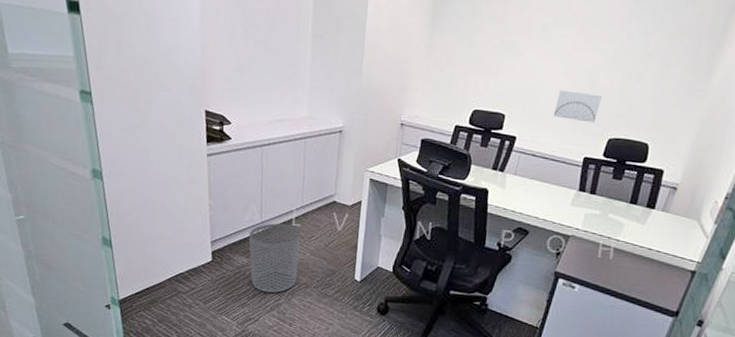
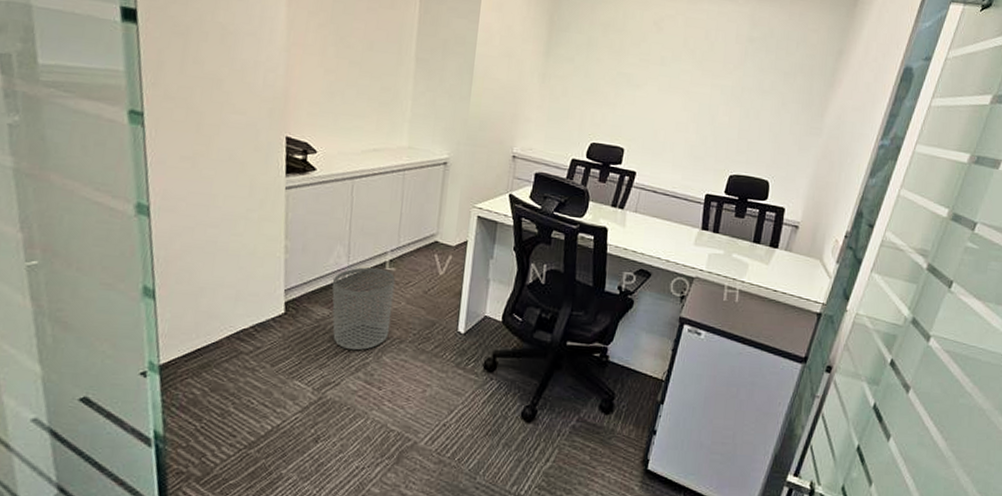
wall art: present [553,90,602,123] -> none [673,124,721,159]

